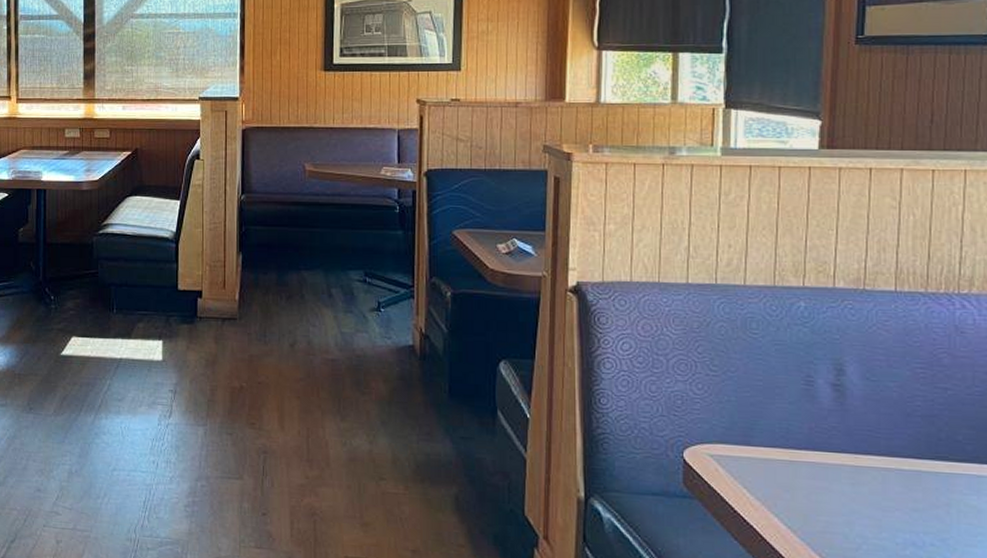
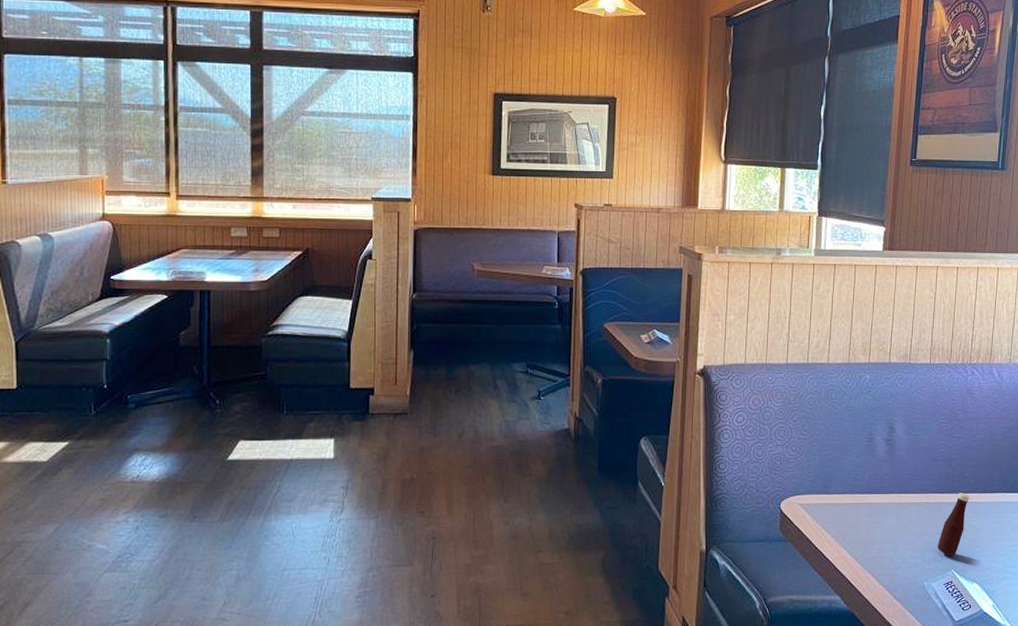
tabasco sauce: none [916,461,964,543] -> present [937,493,969,556]

